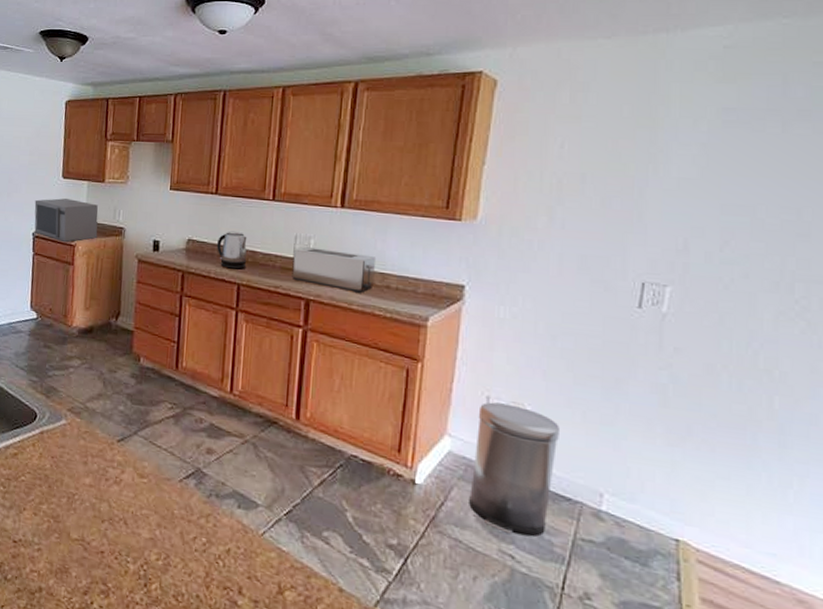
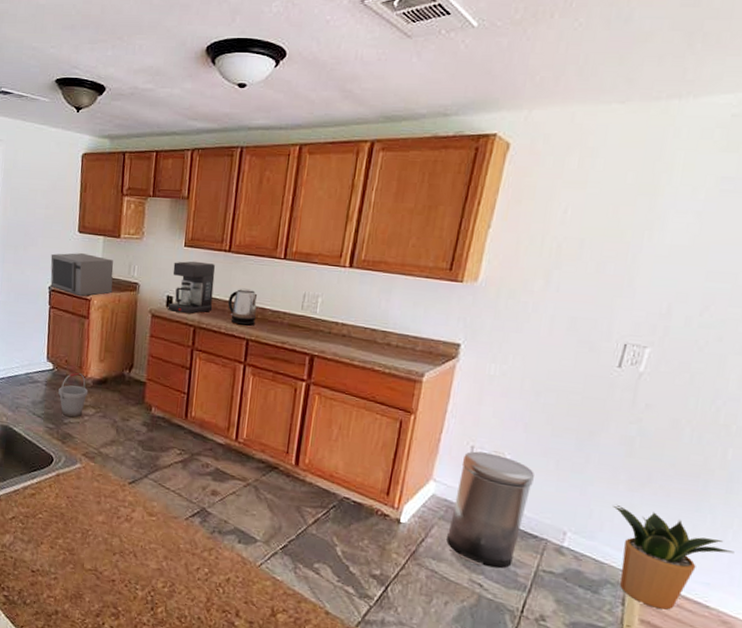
bucket: none [42,321,74,370] -> present [58,372,89,418]
coffee maker: none [154,204,203,259] -> present [168,261,215,315]
toaster: present [292,247,377,293] -> none [298,305,380,350]
potted plant: none [652,462,799,586] -> present [613,505,735,610]

